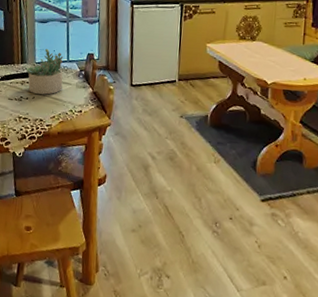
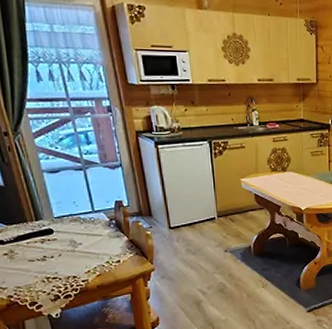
succulent plant: present [25,48,63,95] -> none [43,201,93,251]

